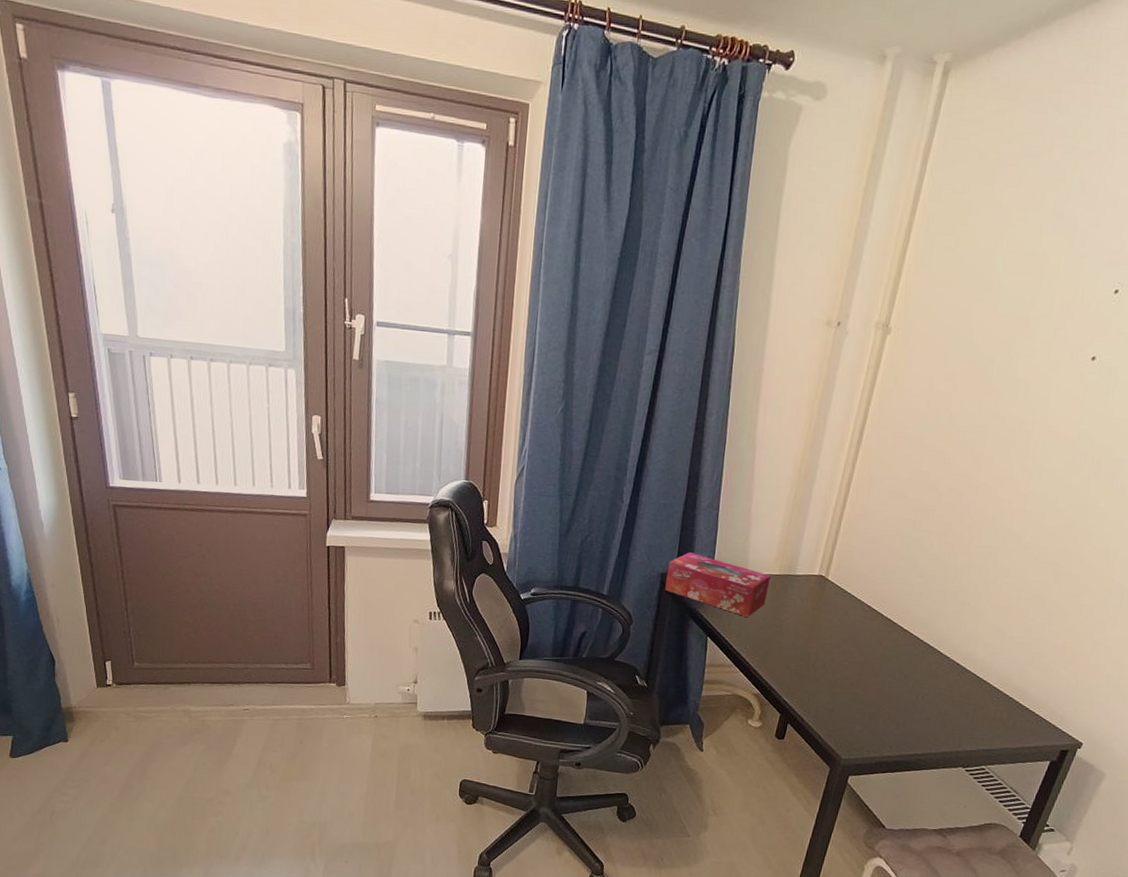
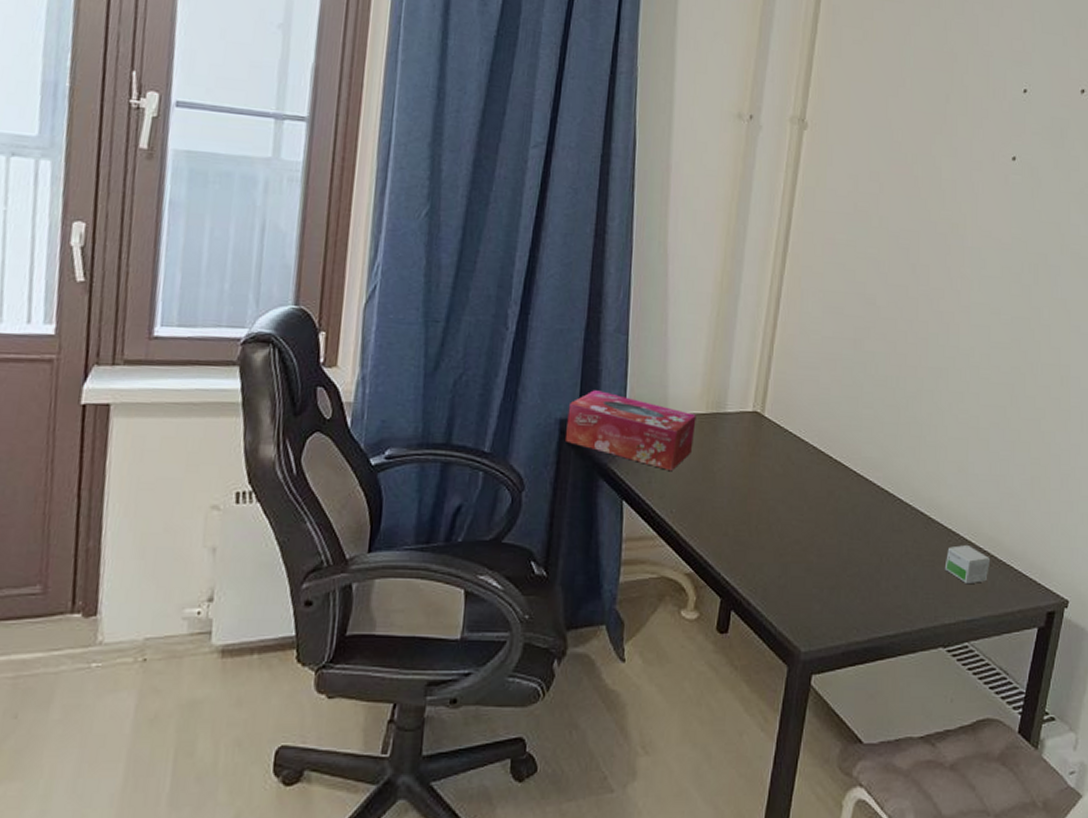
small box: none [972,691,1016,723] -> present [944,544,991,585]

